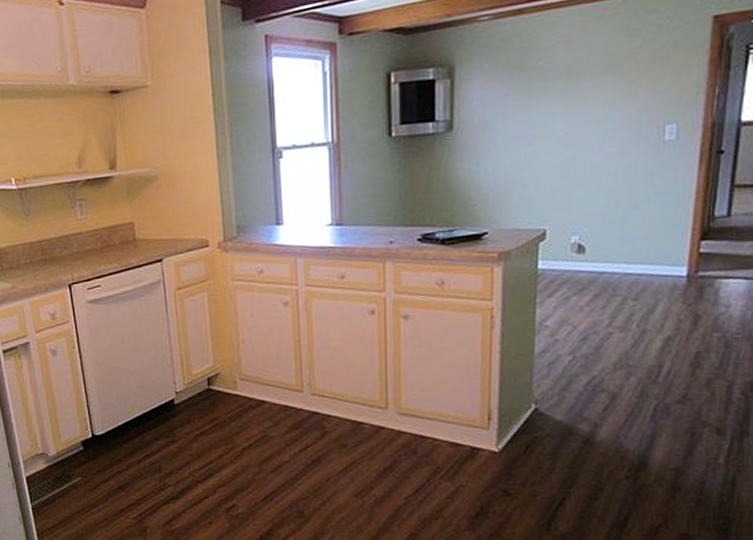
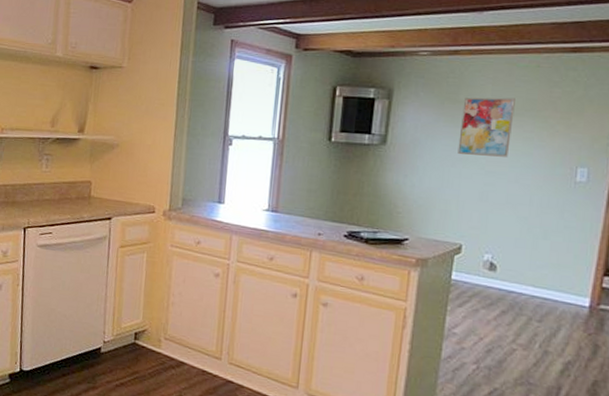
wall art: none [532,55,591,129] -> present [457,97,515,157]

